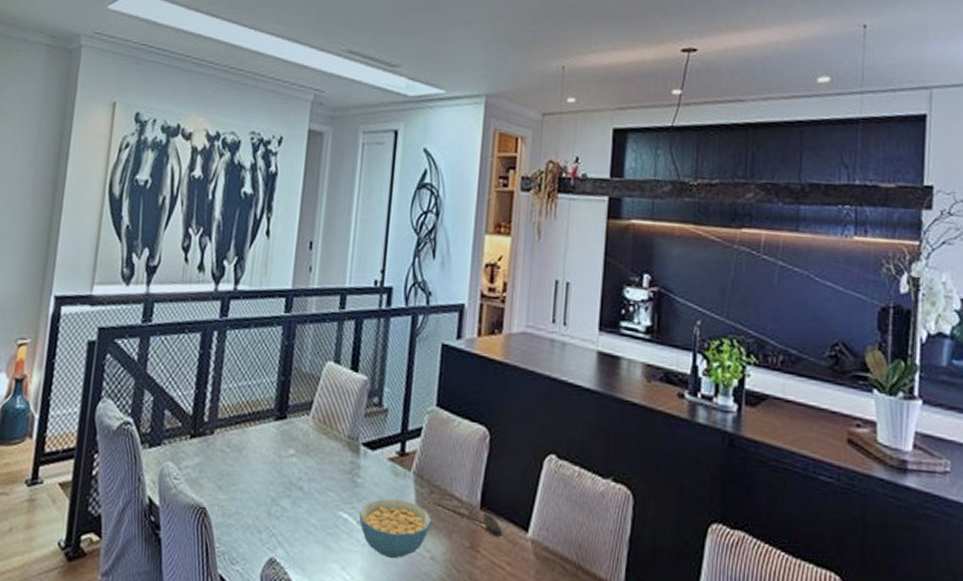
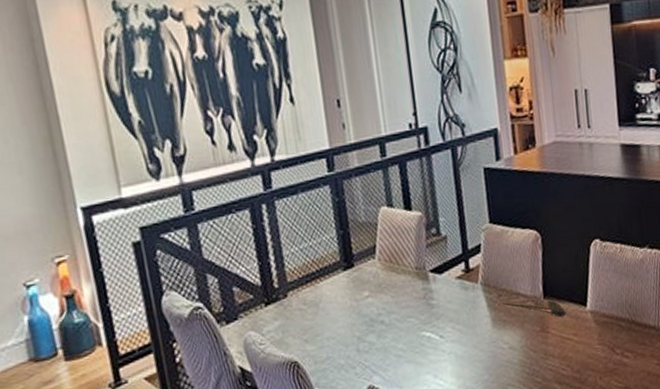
cereal bowl: present [359,498,432,559] -> none [440,308,505,358]

